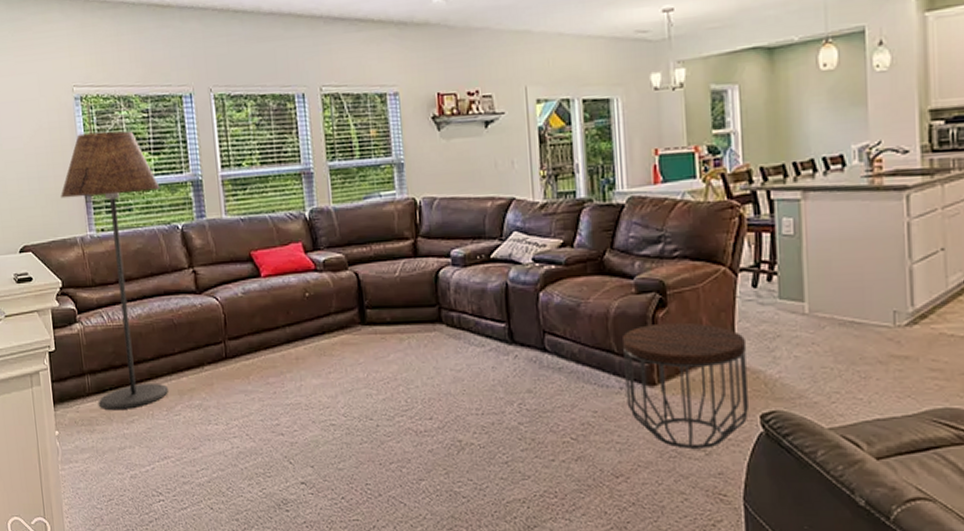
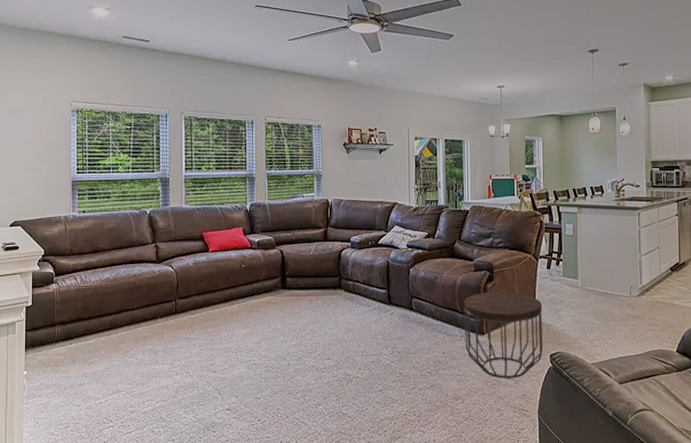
floor lamp: present [61,131,168,411] -> none [51,137,135,354]

